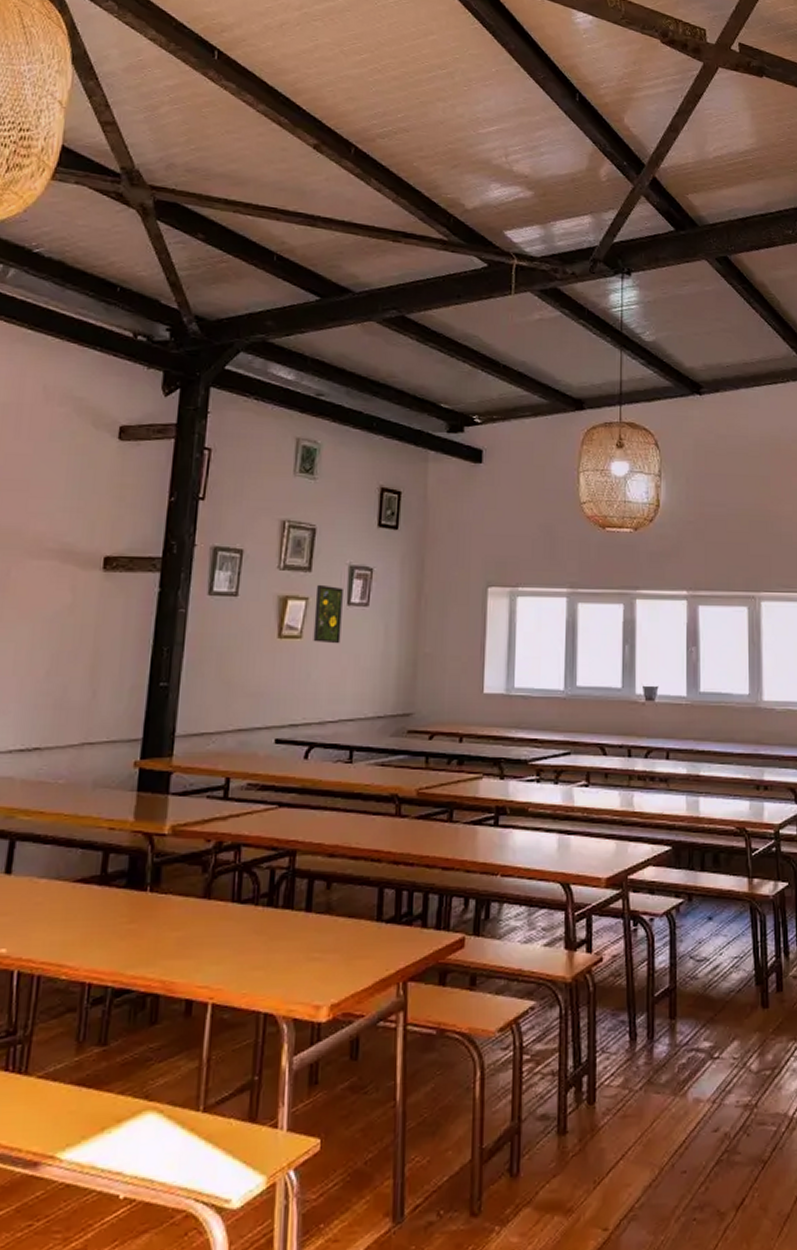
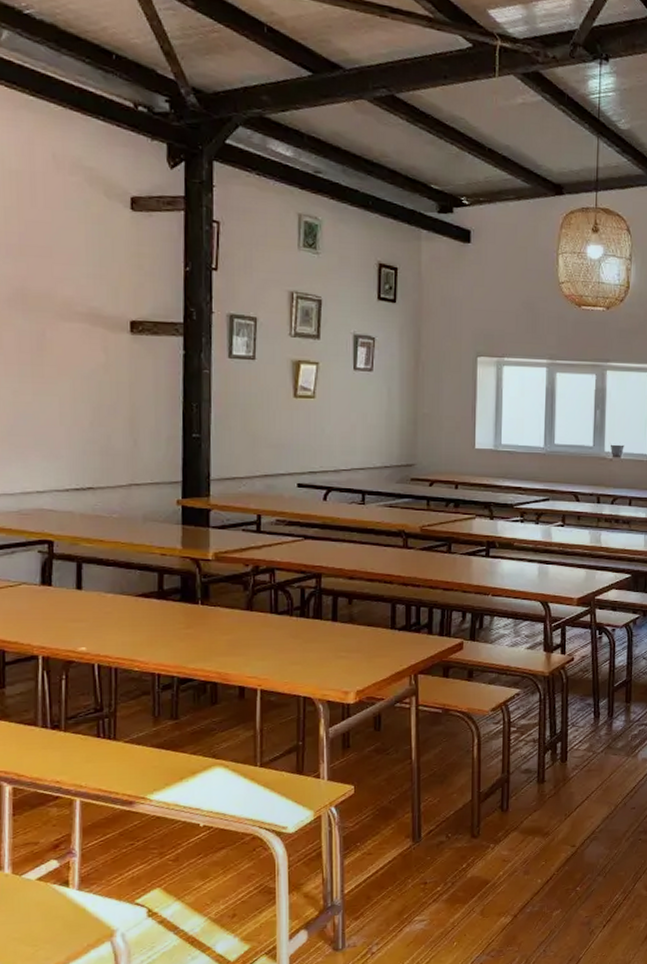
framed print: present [313,584,343,644] -> none [325,350,349,404]

